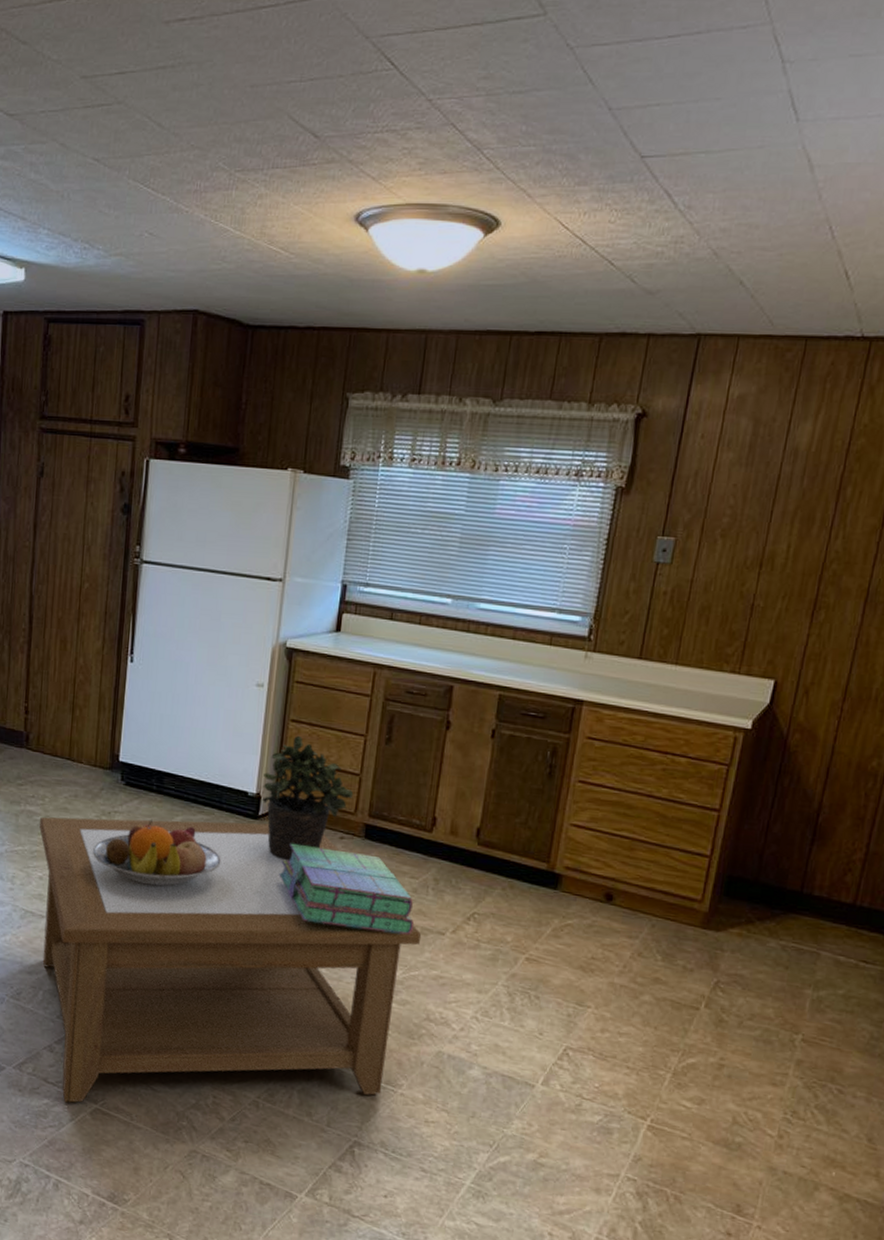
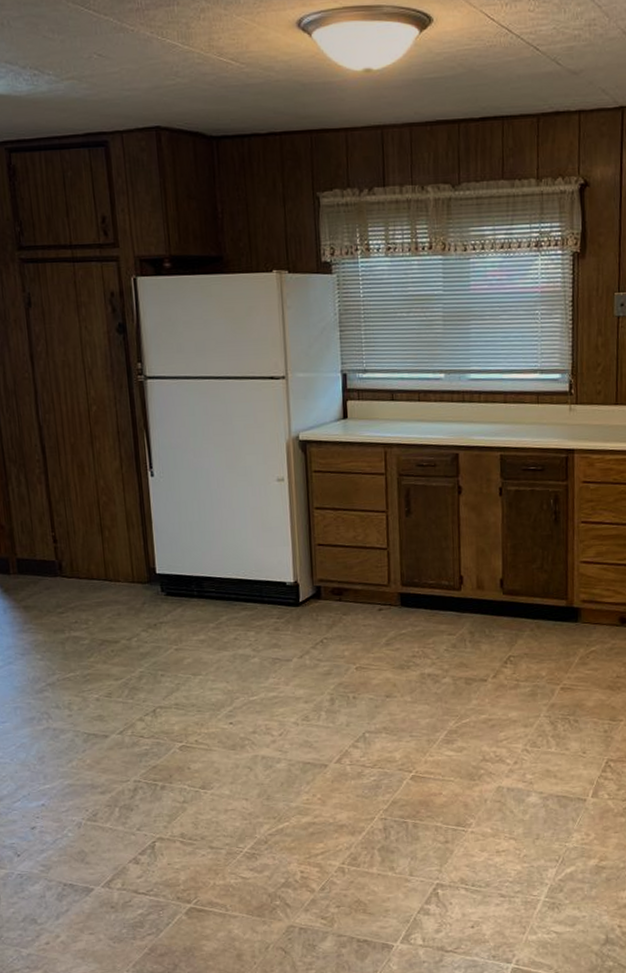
coffee table: present [39,816,422,1103] -> none [87,609,467,908]
fruit bowl: present [92,819,221,887] -> none [144,623,271,688]
potted plant: present [263,735,354,861] -> none [298,521,385,640]
stack of books: present [279,844,415,935] -> none [327,620,459,693]

